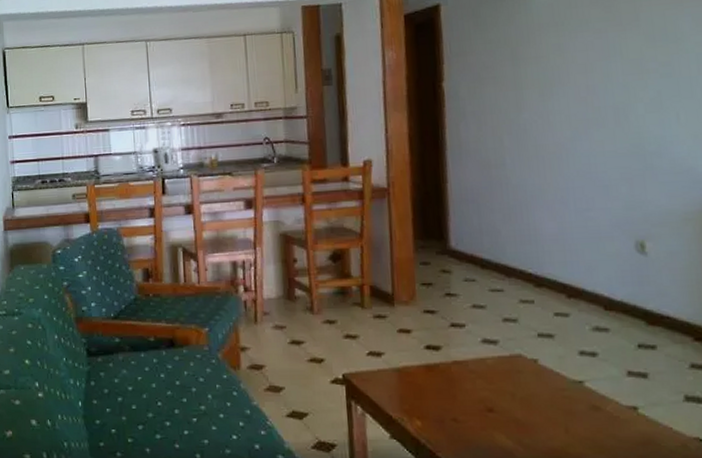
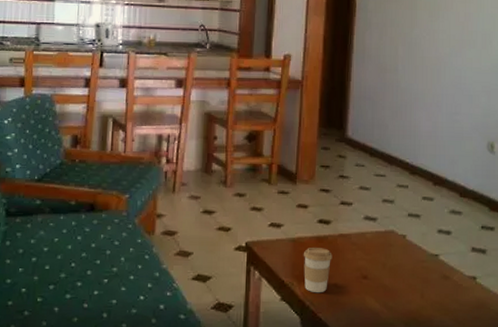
coffee cup: none [411,378,448,430] -> present [303,248,333,293]

